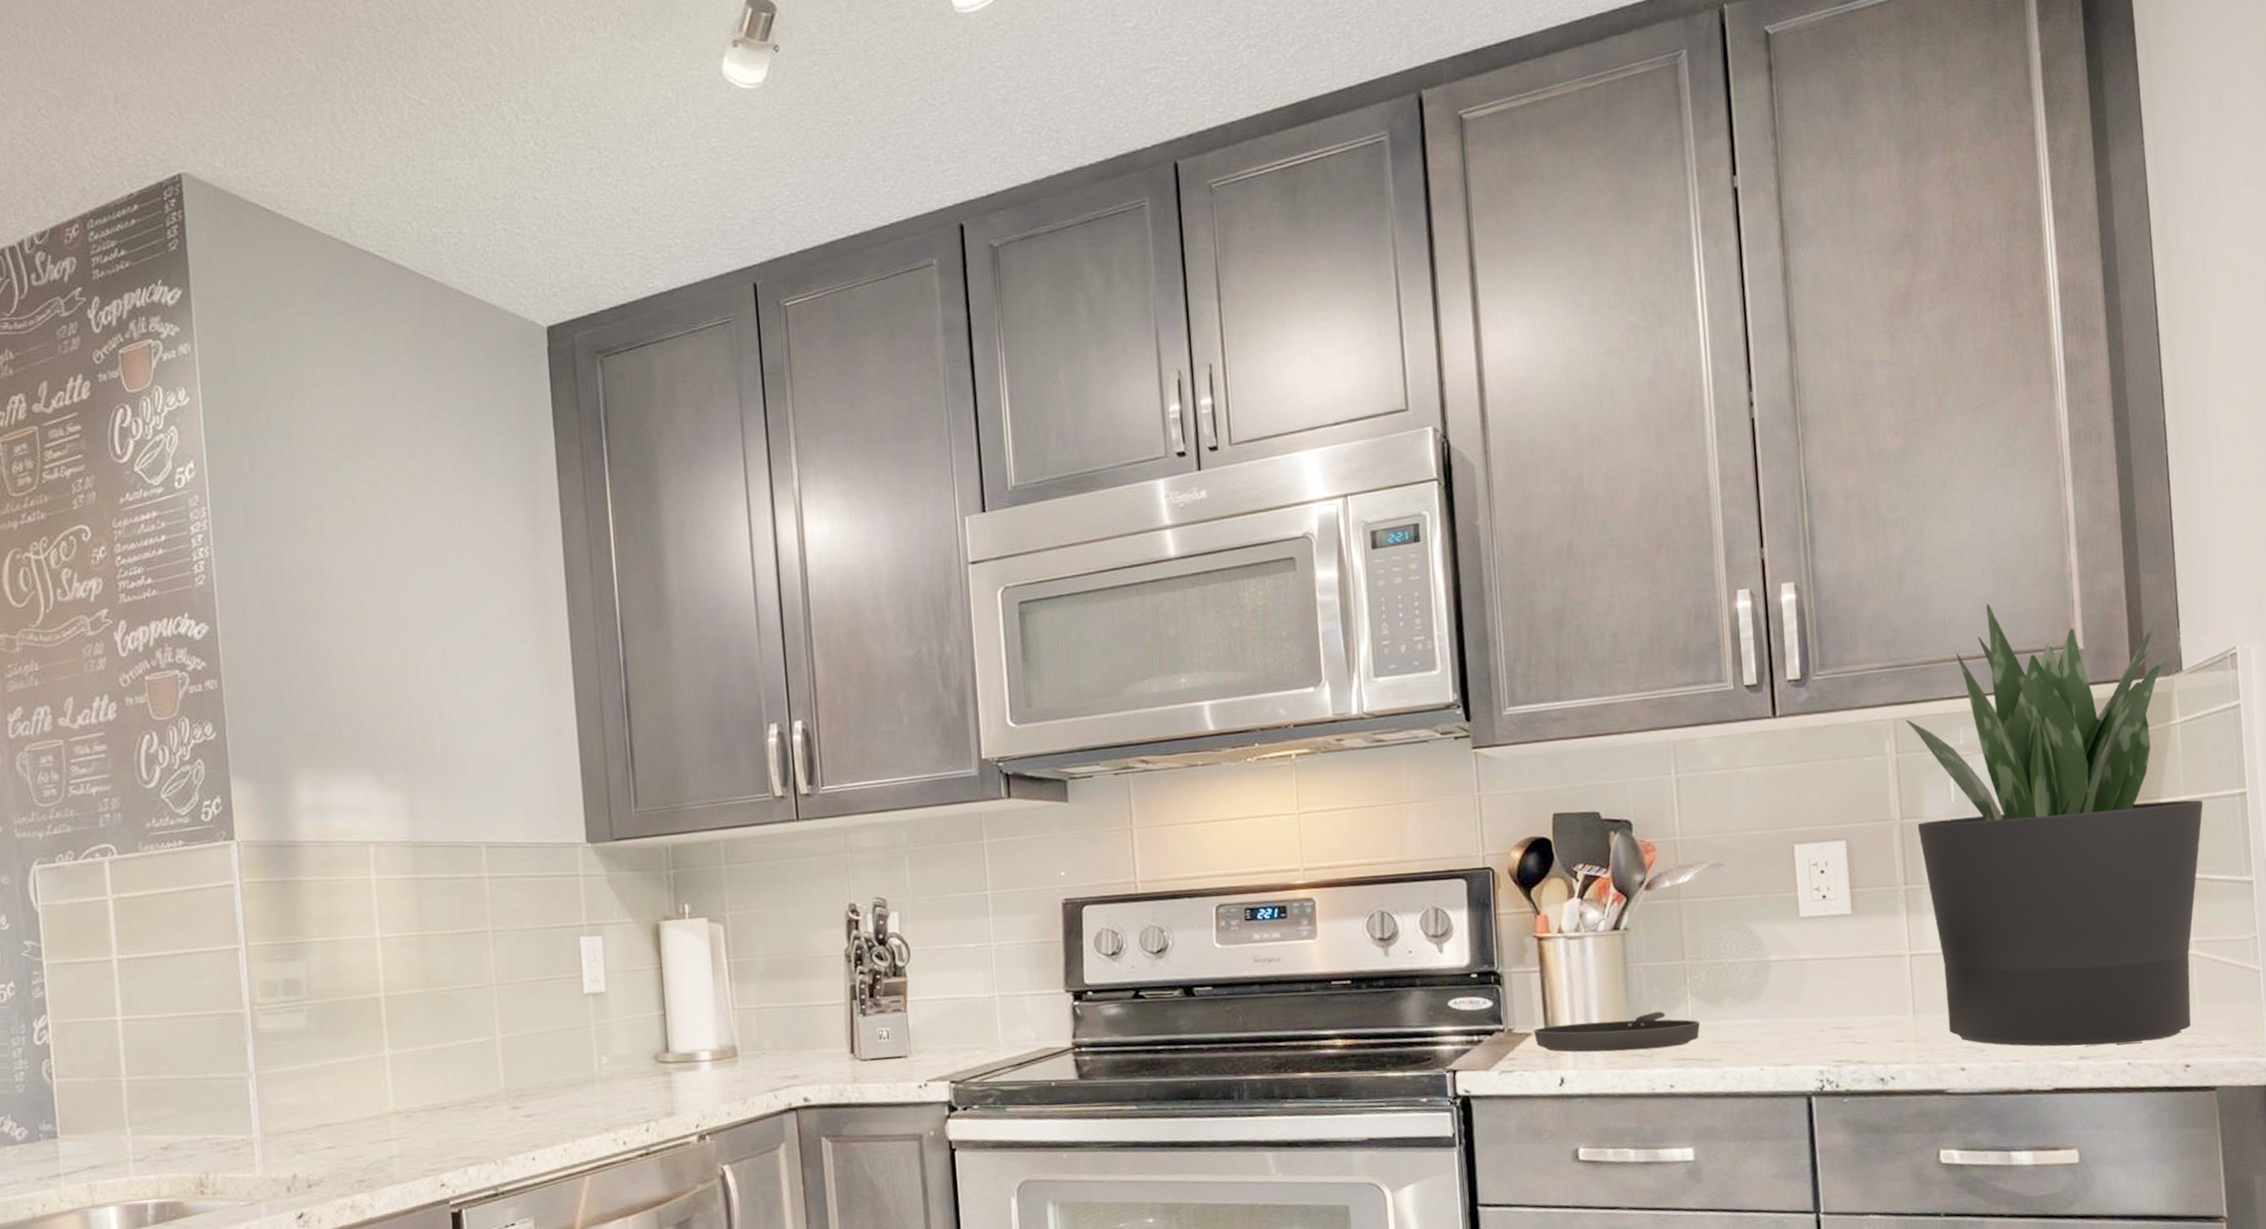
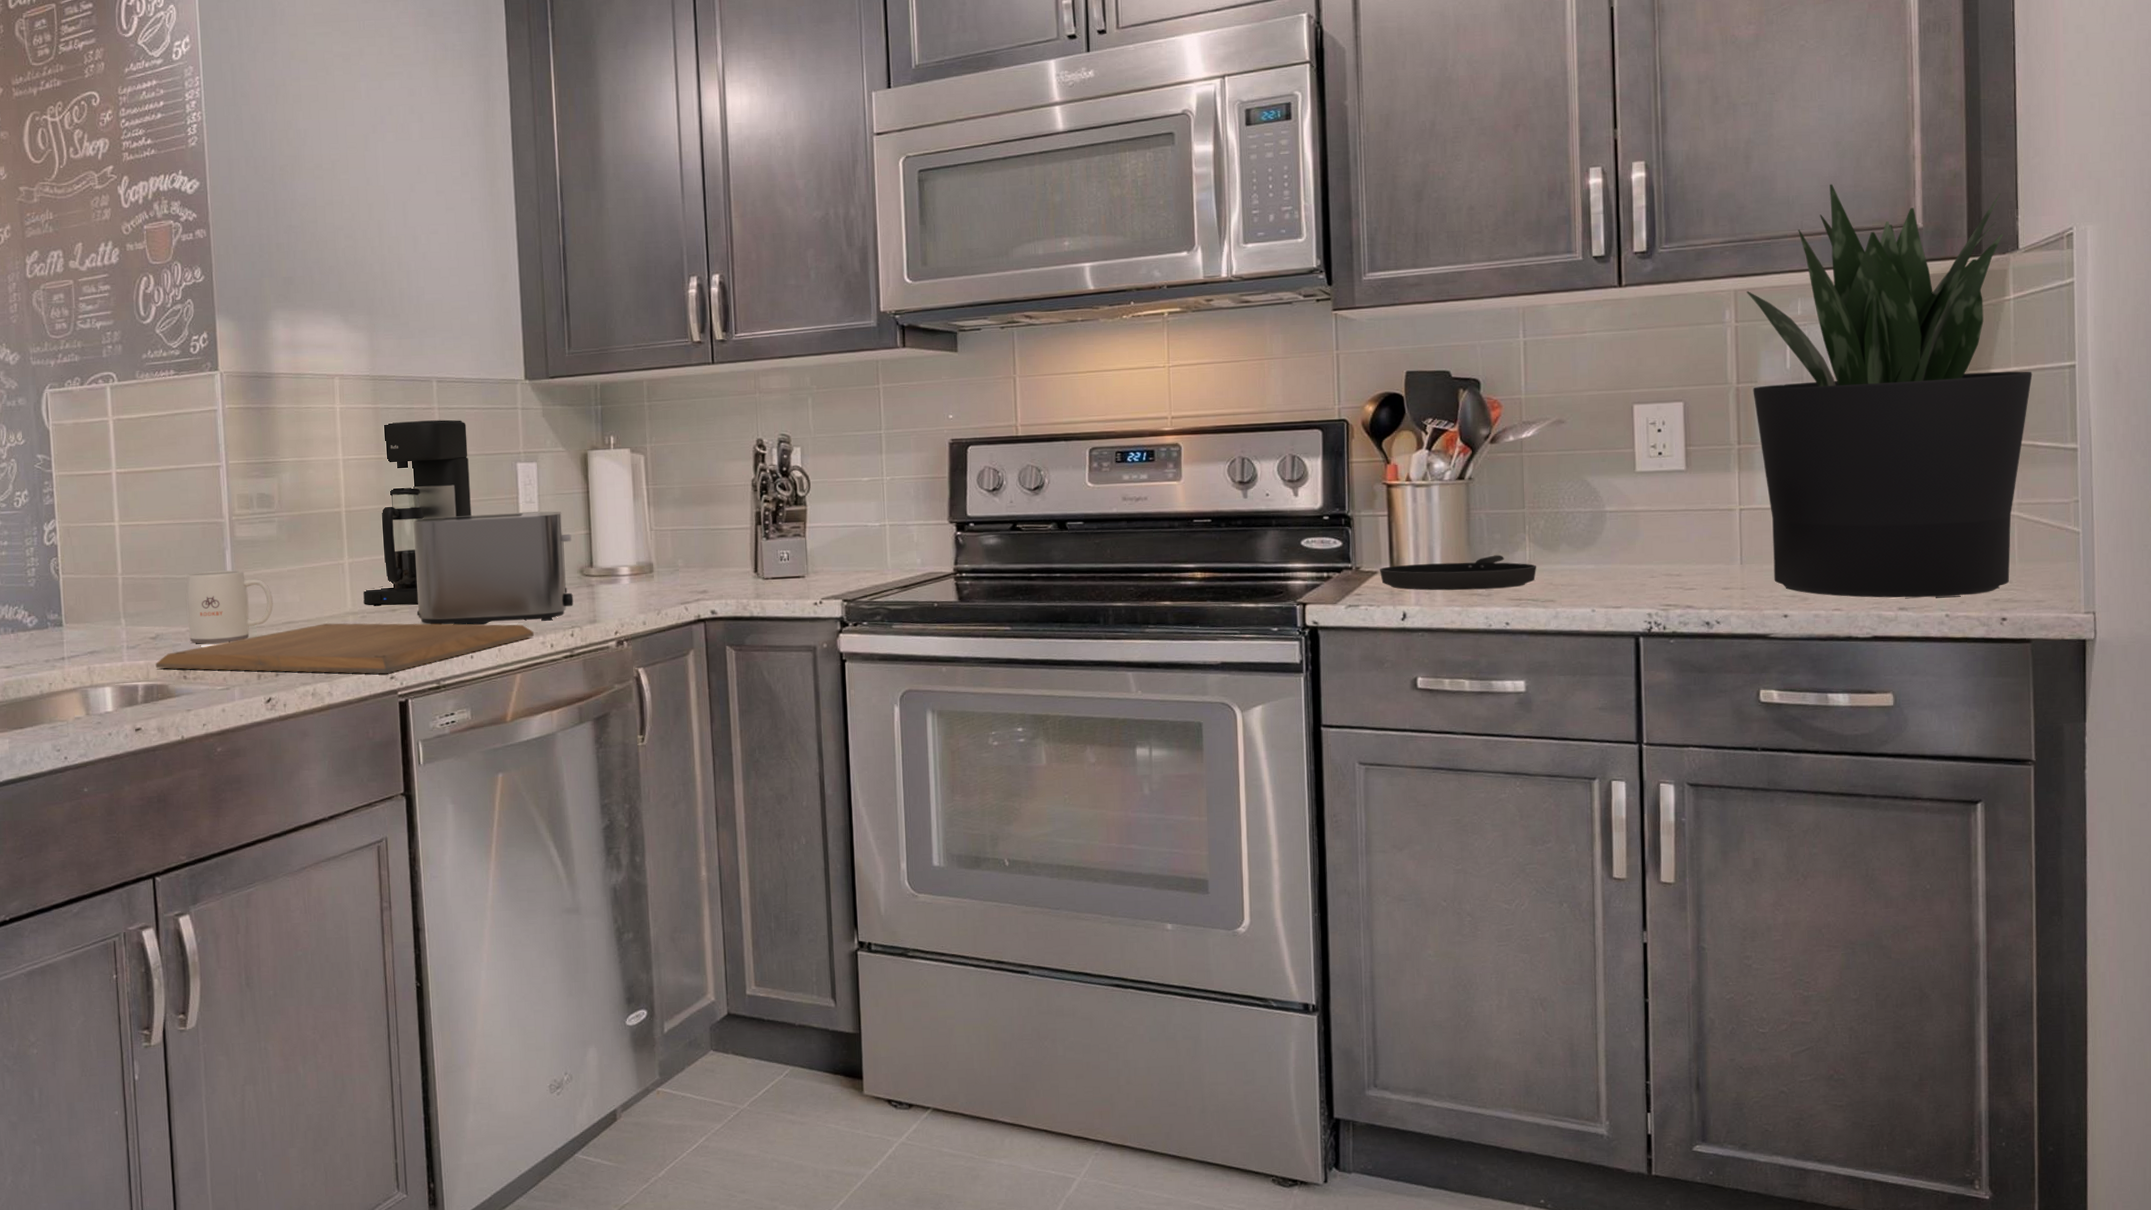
chopping board: none [167,1120,605,1184] -> present [155,623,535,674]
mug: none [201,1067,304,1154] -> present [185,570,273,644]
coffee maker: none [407,889,530,1105] -> present [363,419,472,607]
toaster: none [463,990,648,1124] -> present [413,511,573,625]

